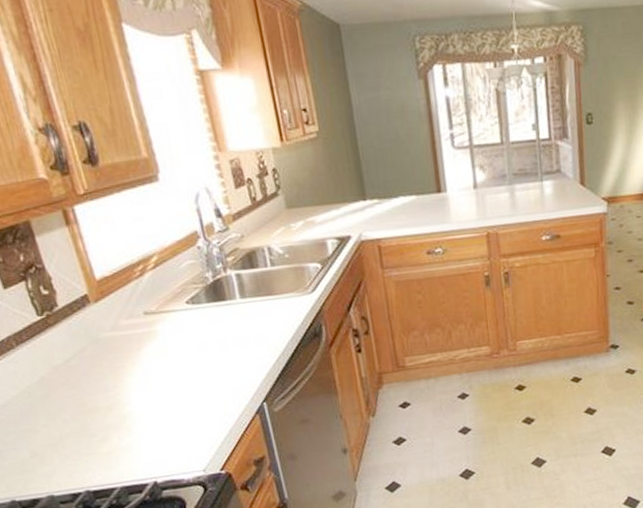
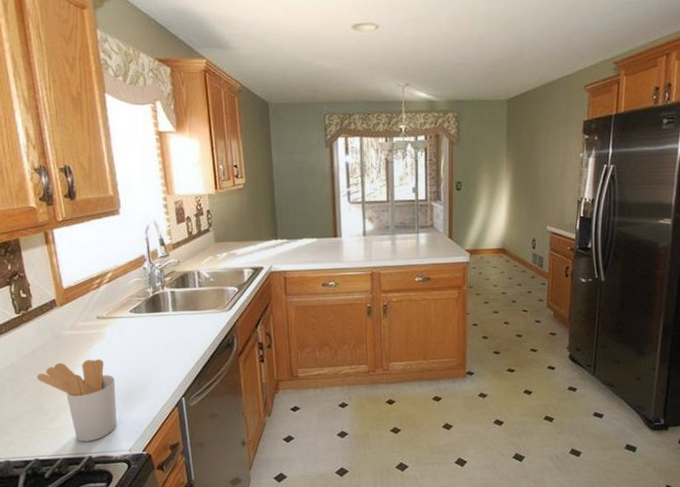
utensil holder: none [75,364,185,466] -> present [36,359,117,442]

